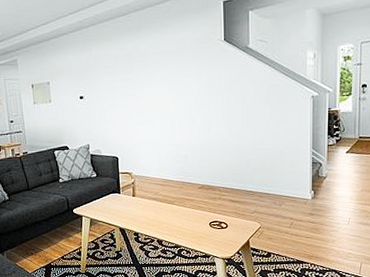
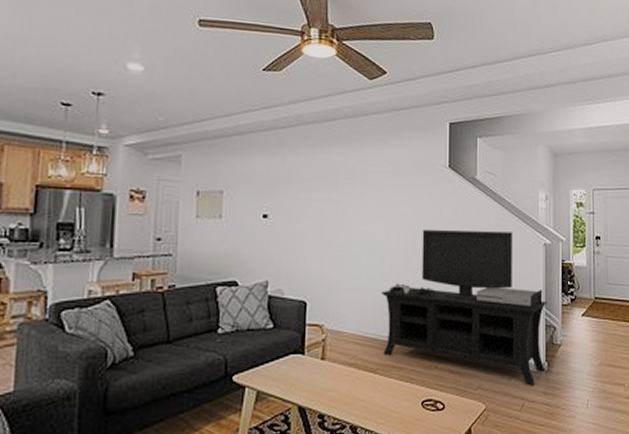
media console: none [174,89,315,209] -> present [381,230,548,386]

